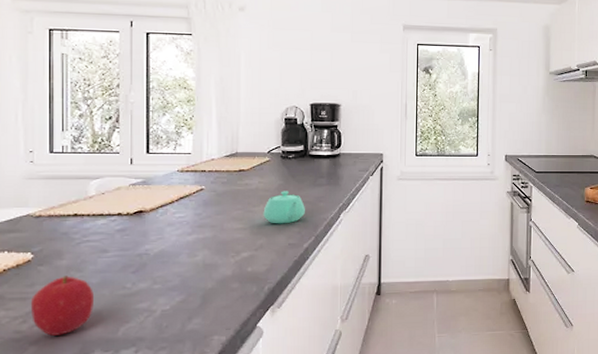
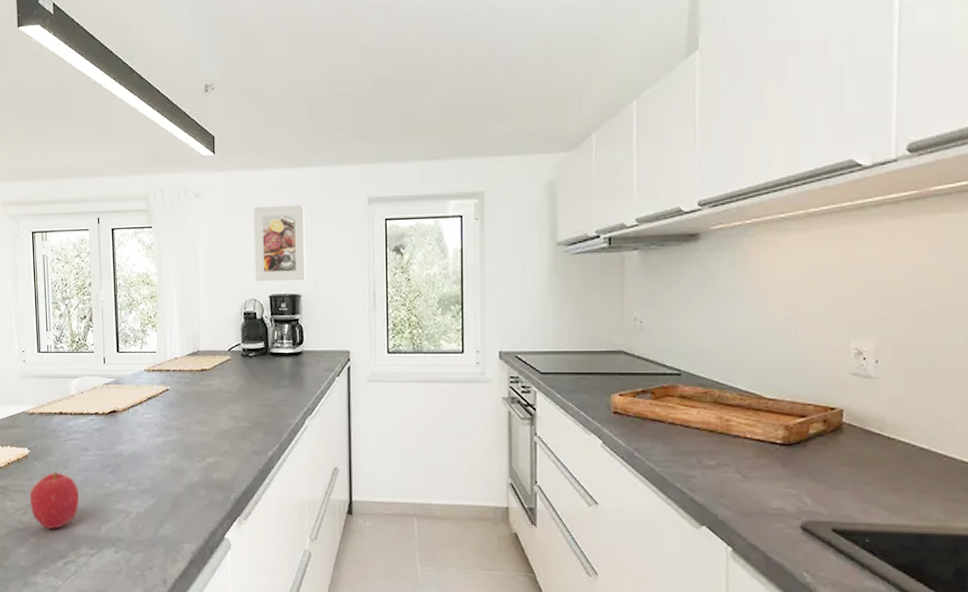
teapot: present [263,191,305,224] -> none [226,392,268,429]
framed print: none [296,24,346,92] -> present [252,204,307,282]

